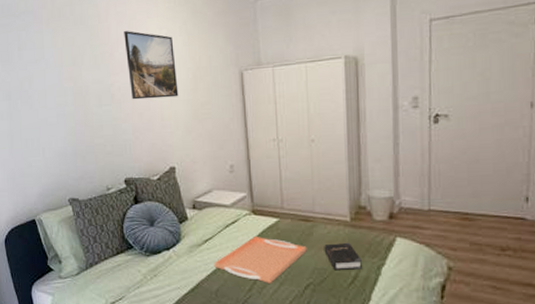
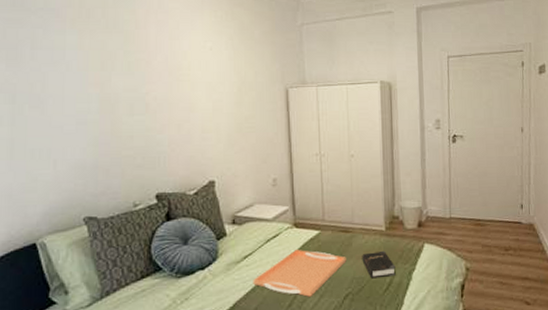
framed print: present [124,30,179,100] -> none [164,39,222,111]

